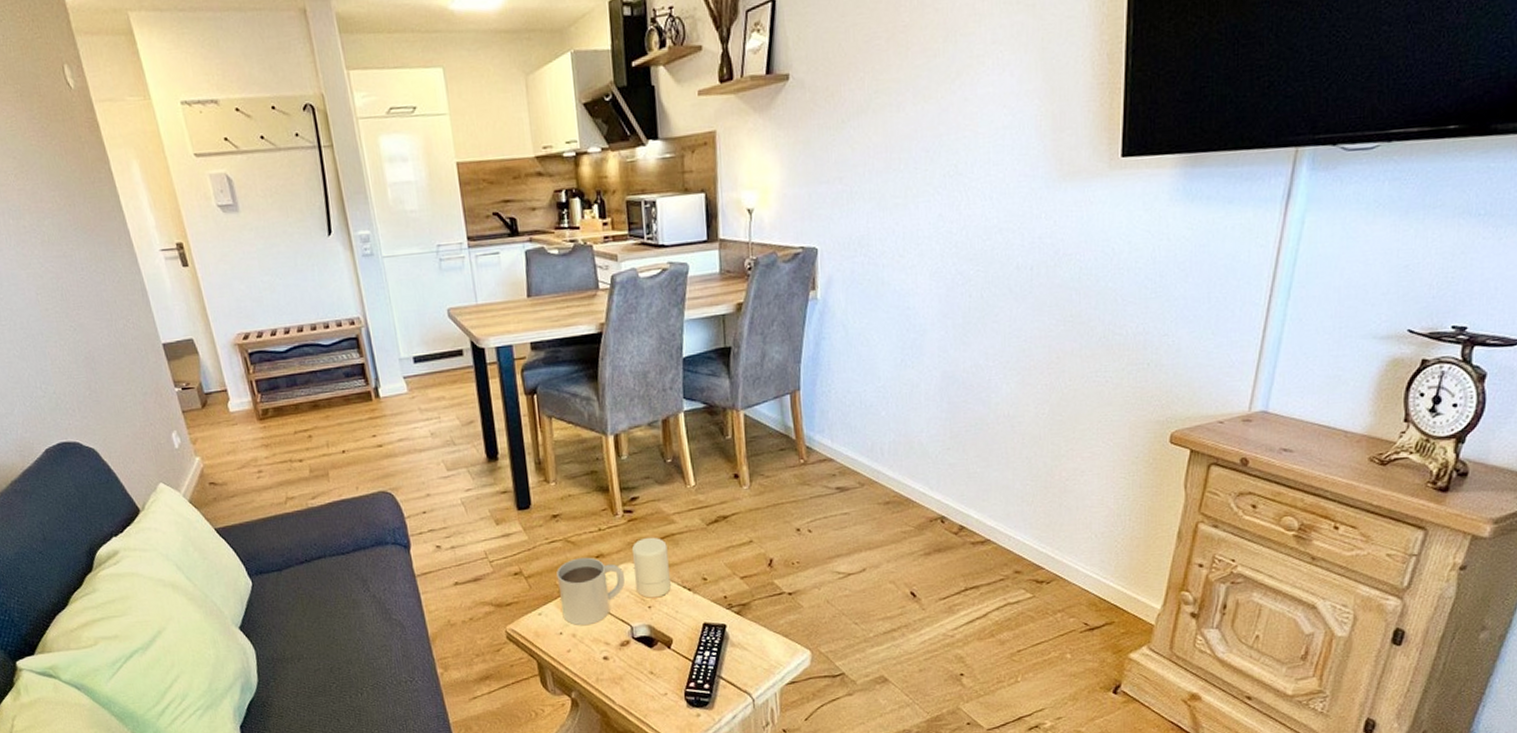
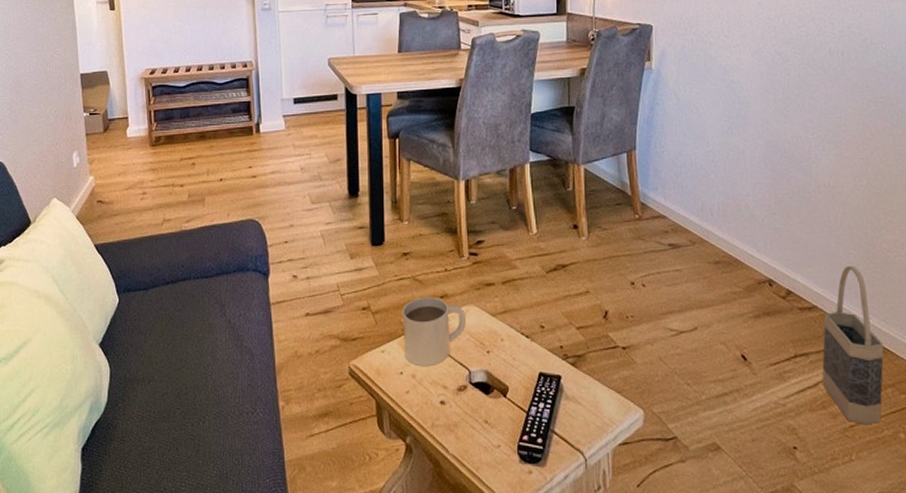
candle: present [631,537,671,598] -> none [474,281,509,343]
bag: none [991,497,1056,649] -> present [822,266,884,425]

